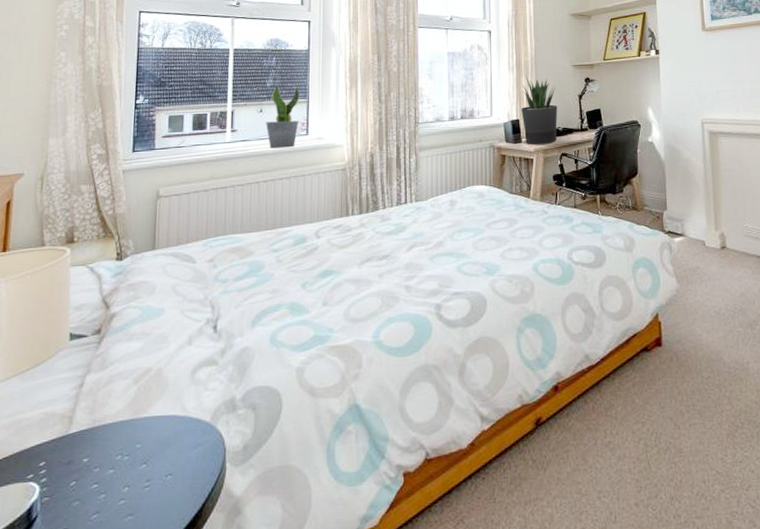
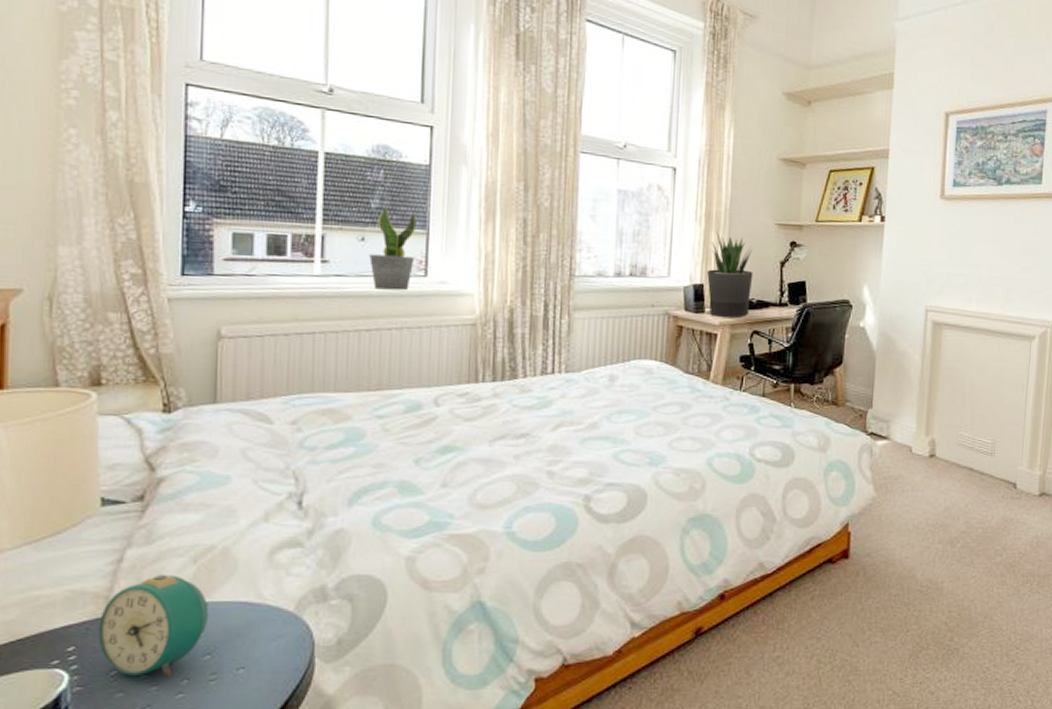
alarm clock: none [62,394,146,486] -> present [98,574,209,678]

